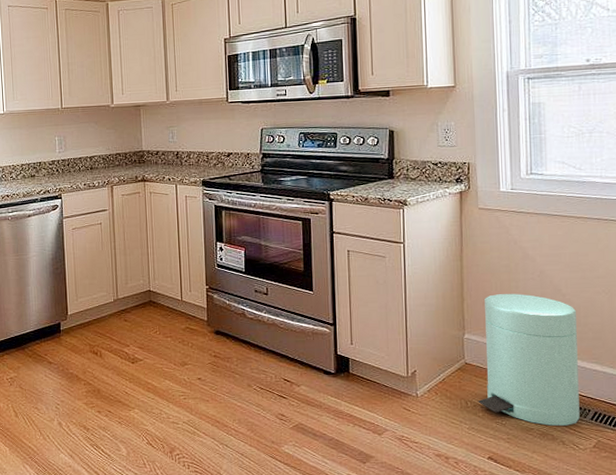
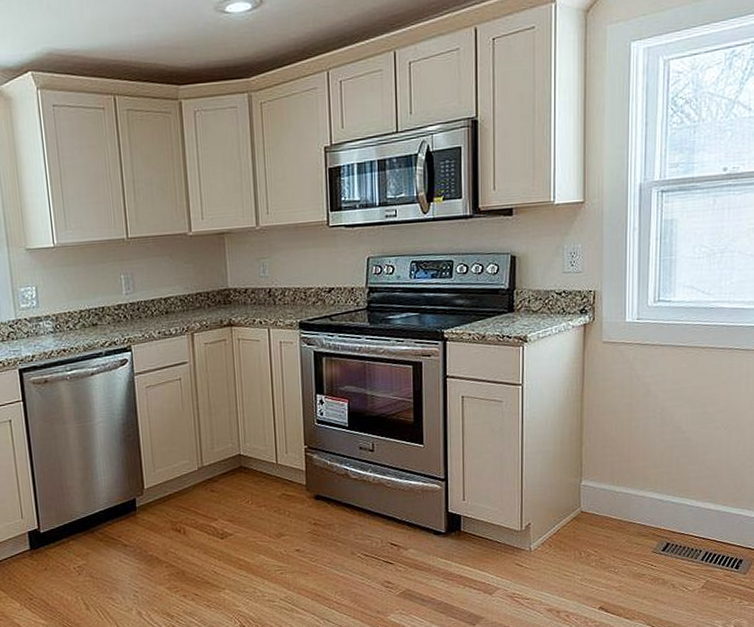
trash can: present [478,294,580,426] -> none [592,434,694,570]

